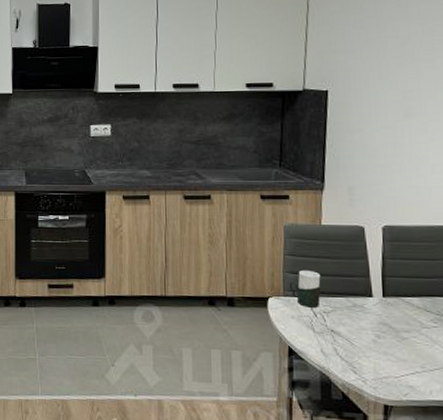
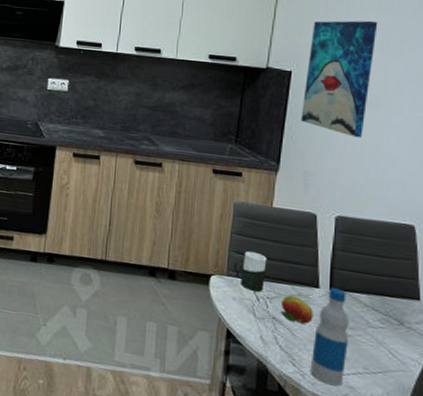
fruit: none [338,307,370,333] -> present [281,295,313,324]
wall art: none [341,31,408,148] -> present [301,20,378,138]
bottle: none [370,295,405,388] -> present [310,287,349,386]

